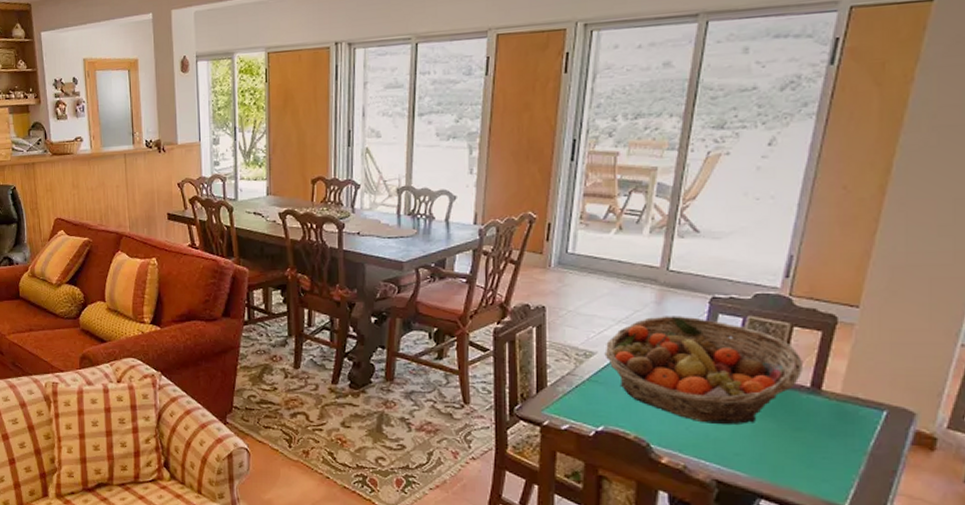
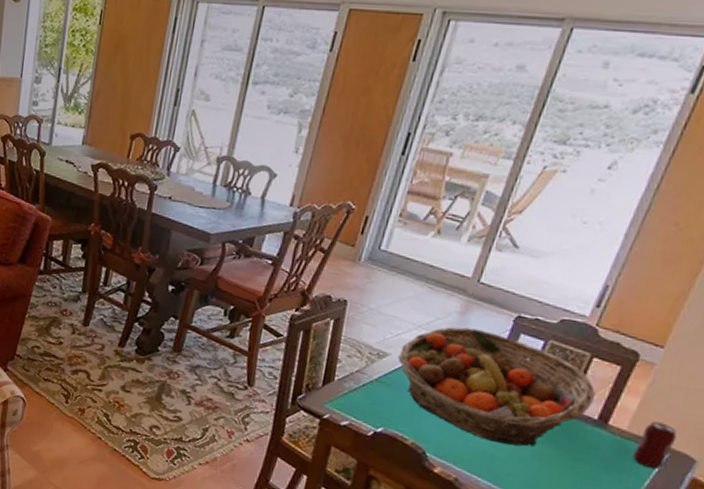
beverage can: none [853,380,892,428] -> present [633,421,677,470]

